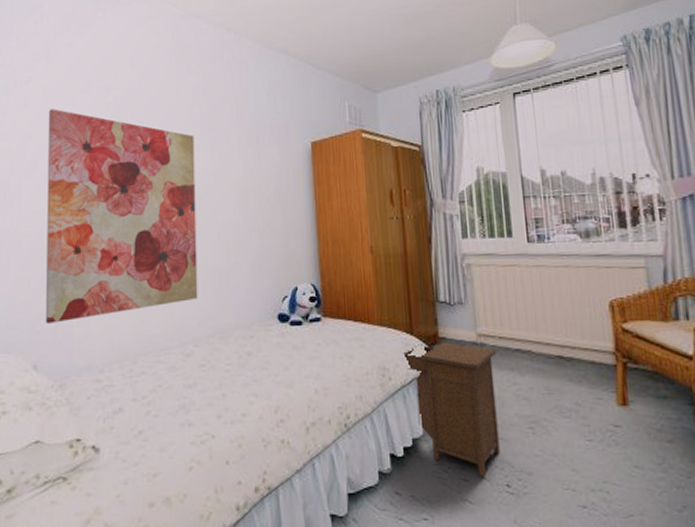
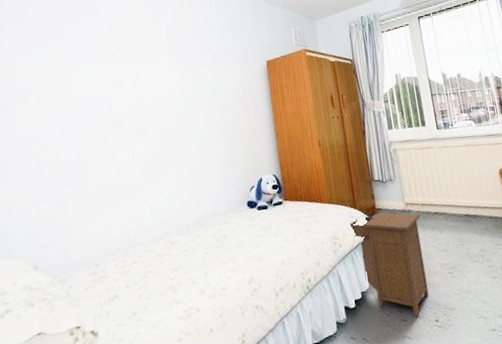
wall art: present [45,109,198,324] -> none [40,43,179,228]

